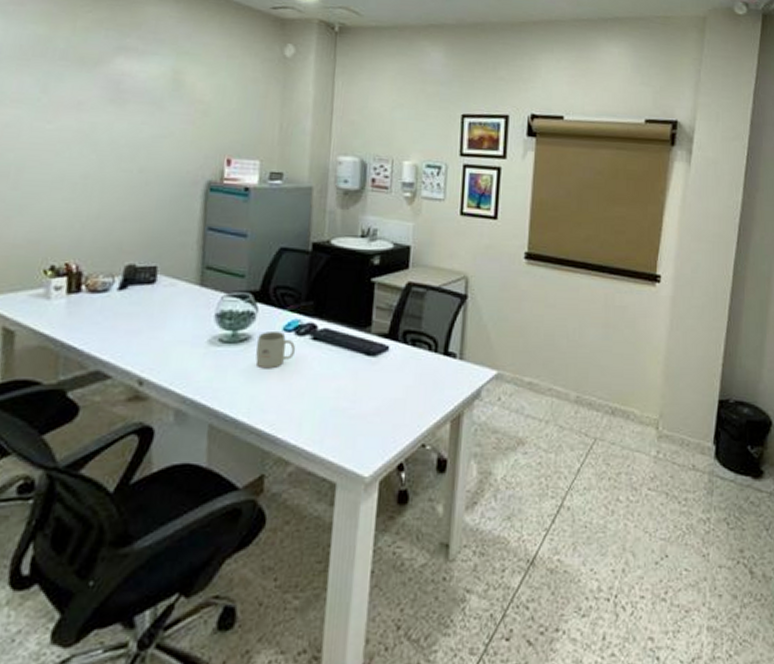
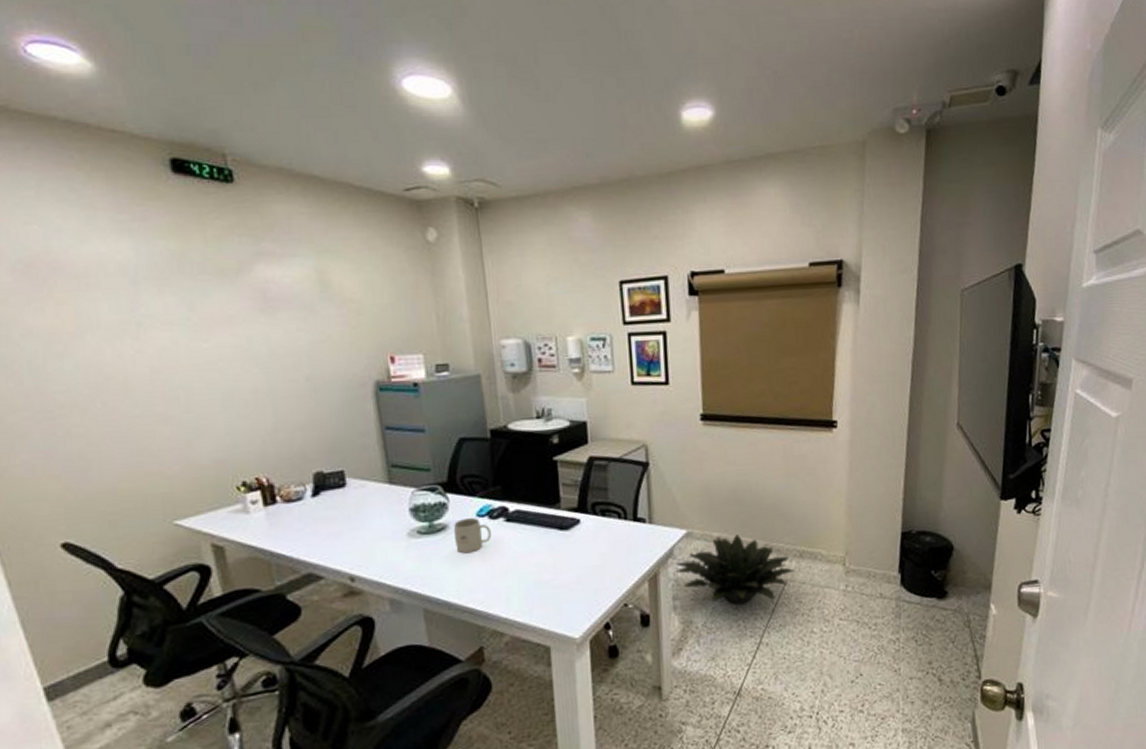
plant: none [480,381,605,460] -> present [675,534,795,605]

